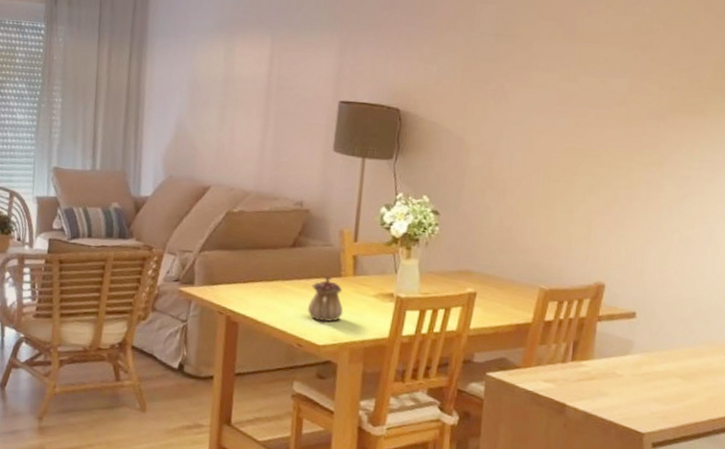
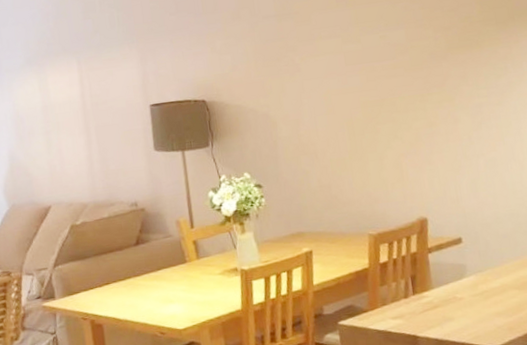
teapot: present [307,276,344,322] -> none [161,264,196,307]

